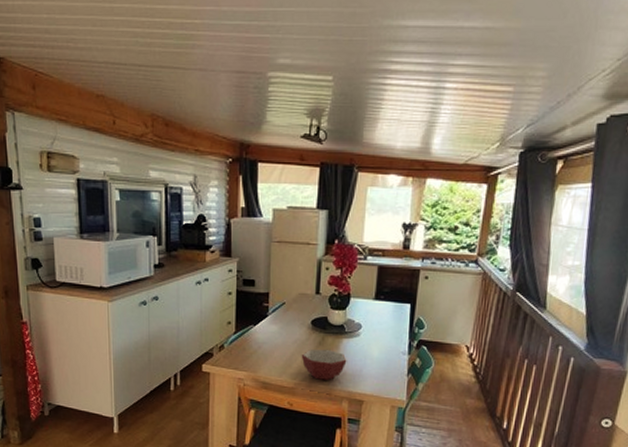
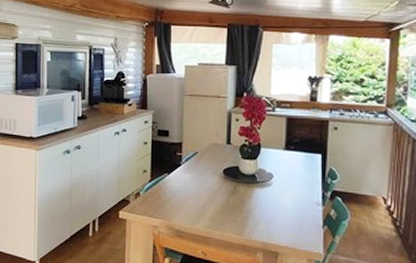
bowl: present [301,349,347,380] -> none [214,198,260,230]

